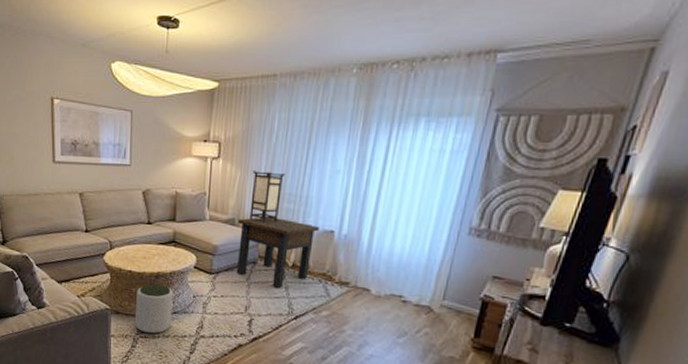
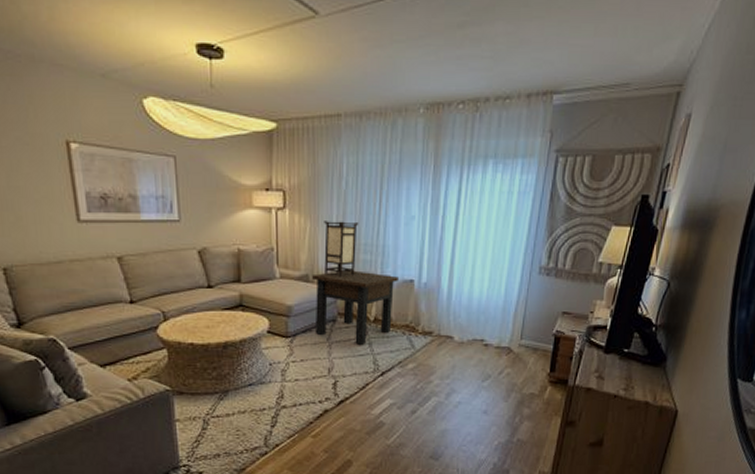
plant pot: present [135,284,174,334] -> none [202,356,247,412]

